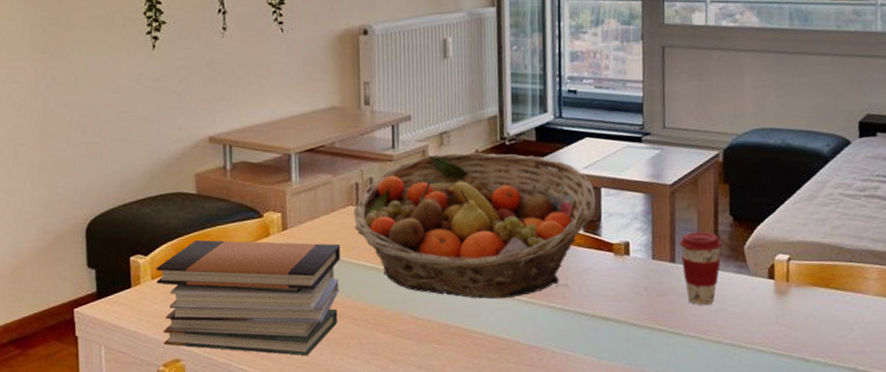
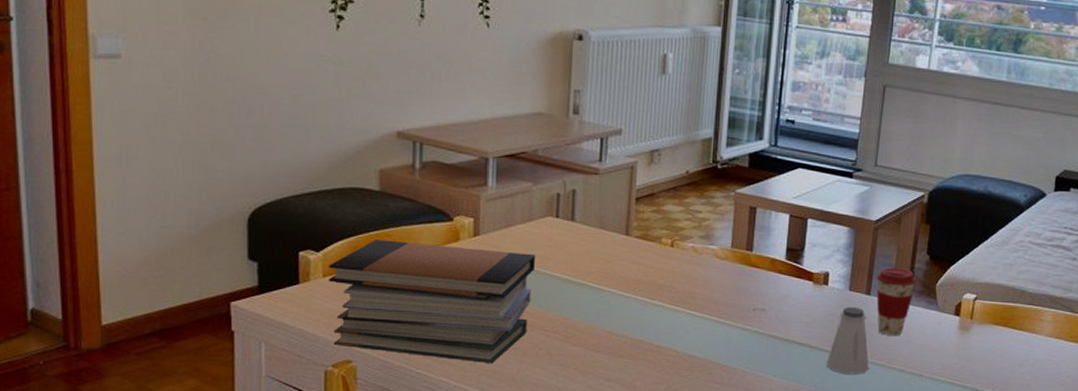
fruit basket: present [353,153,596,300] -> none [552,171,801,319]
saltshaker: none [637,276,684,349] -> present [826,306,869,374]

